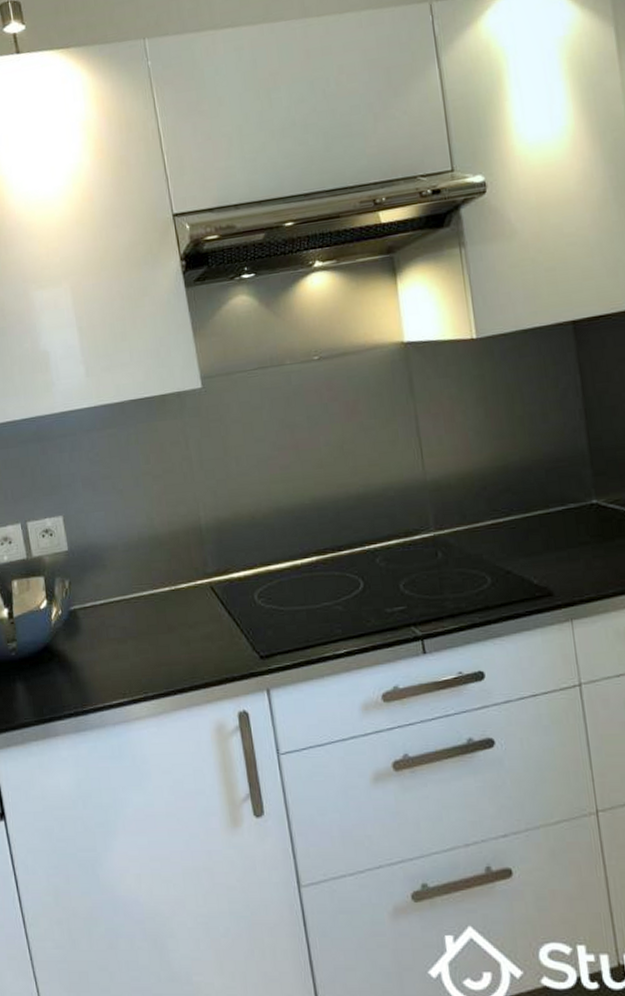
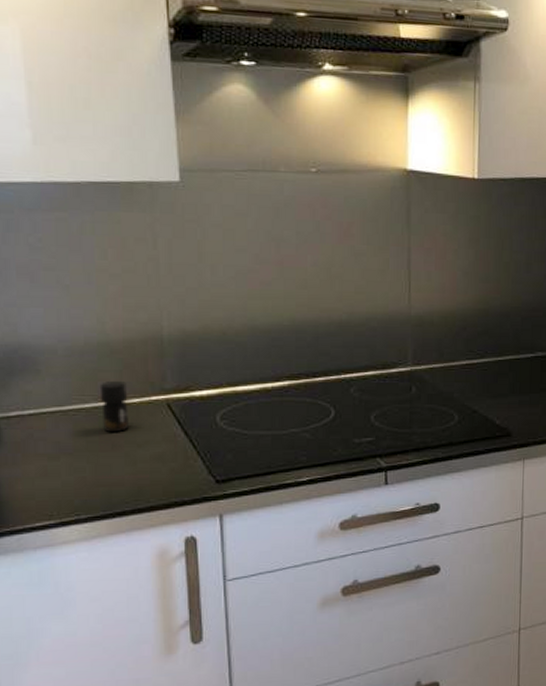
jar: none [153,568,180,616] -> present [99,380,129,432]

